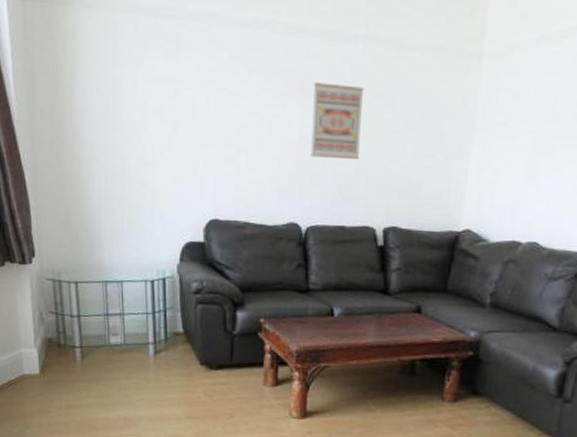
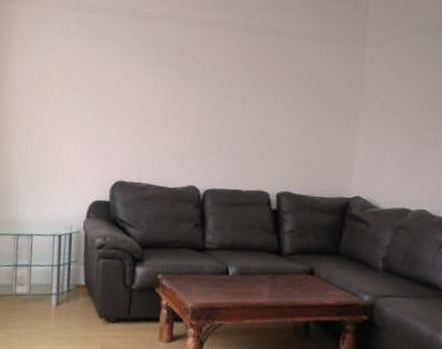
wall art: present [310,83,365,160] -> none [209,65,259,131]

